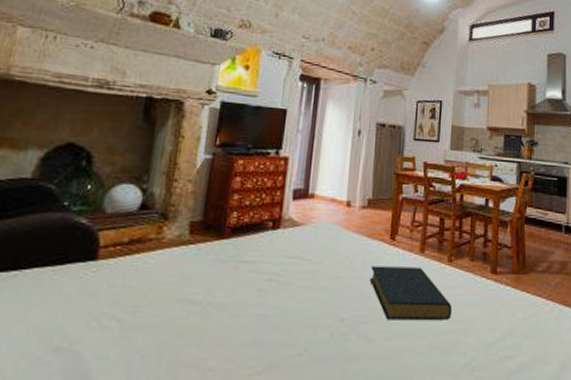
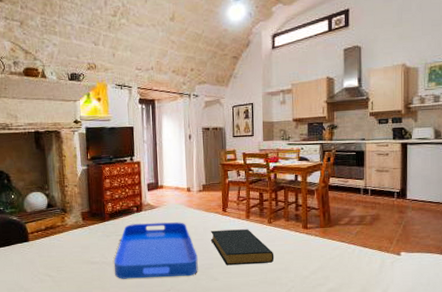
serving tray: none [222,246,349,333] -> present [113,222,198,279]

